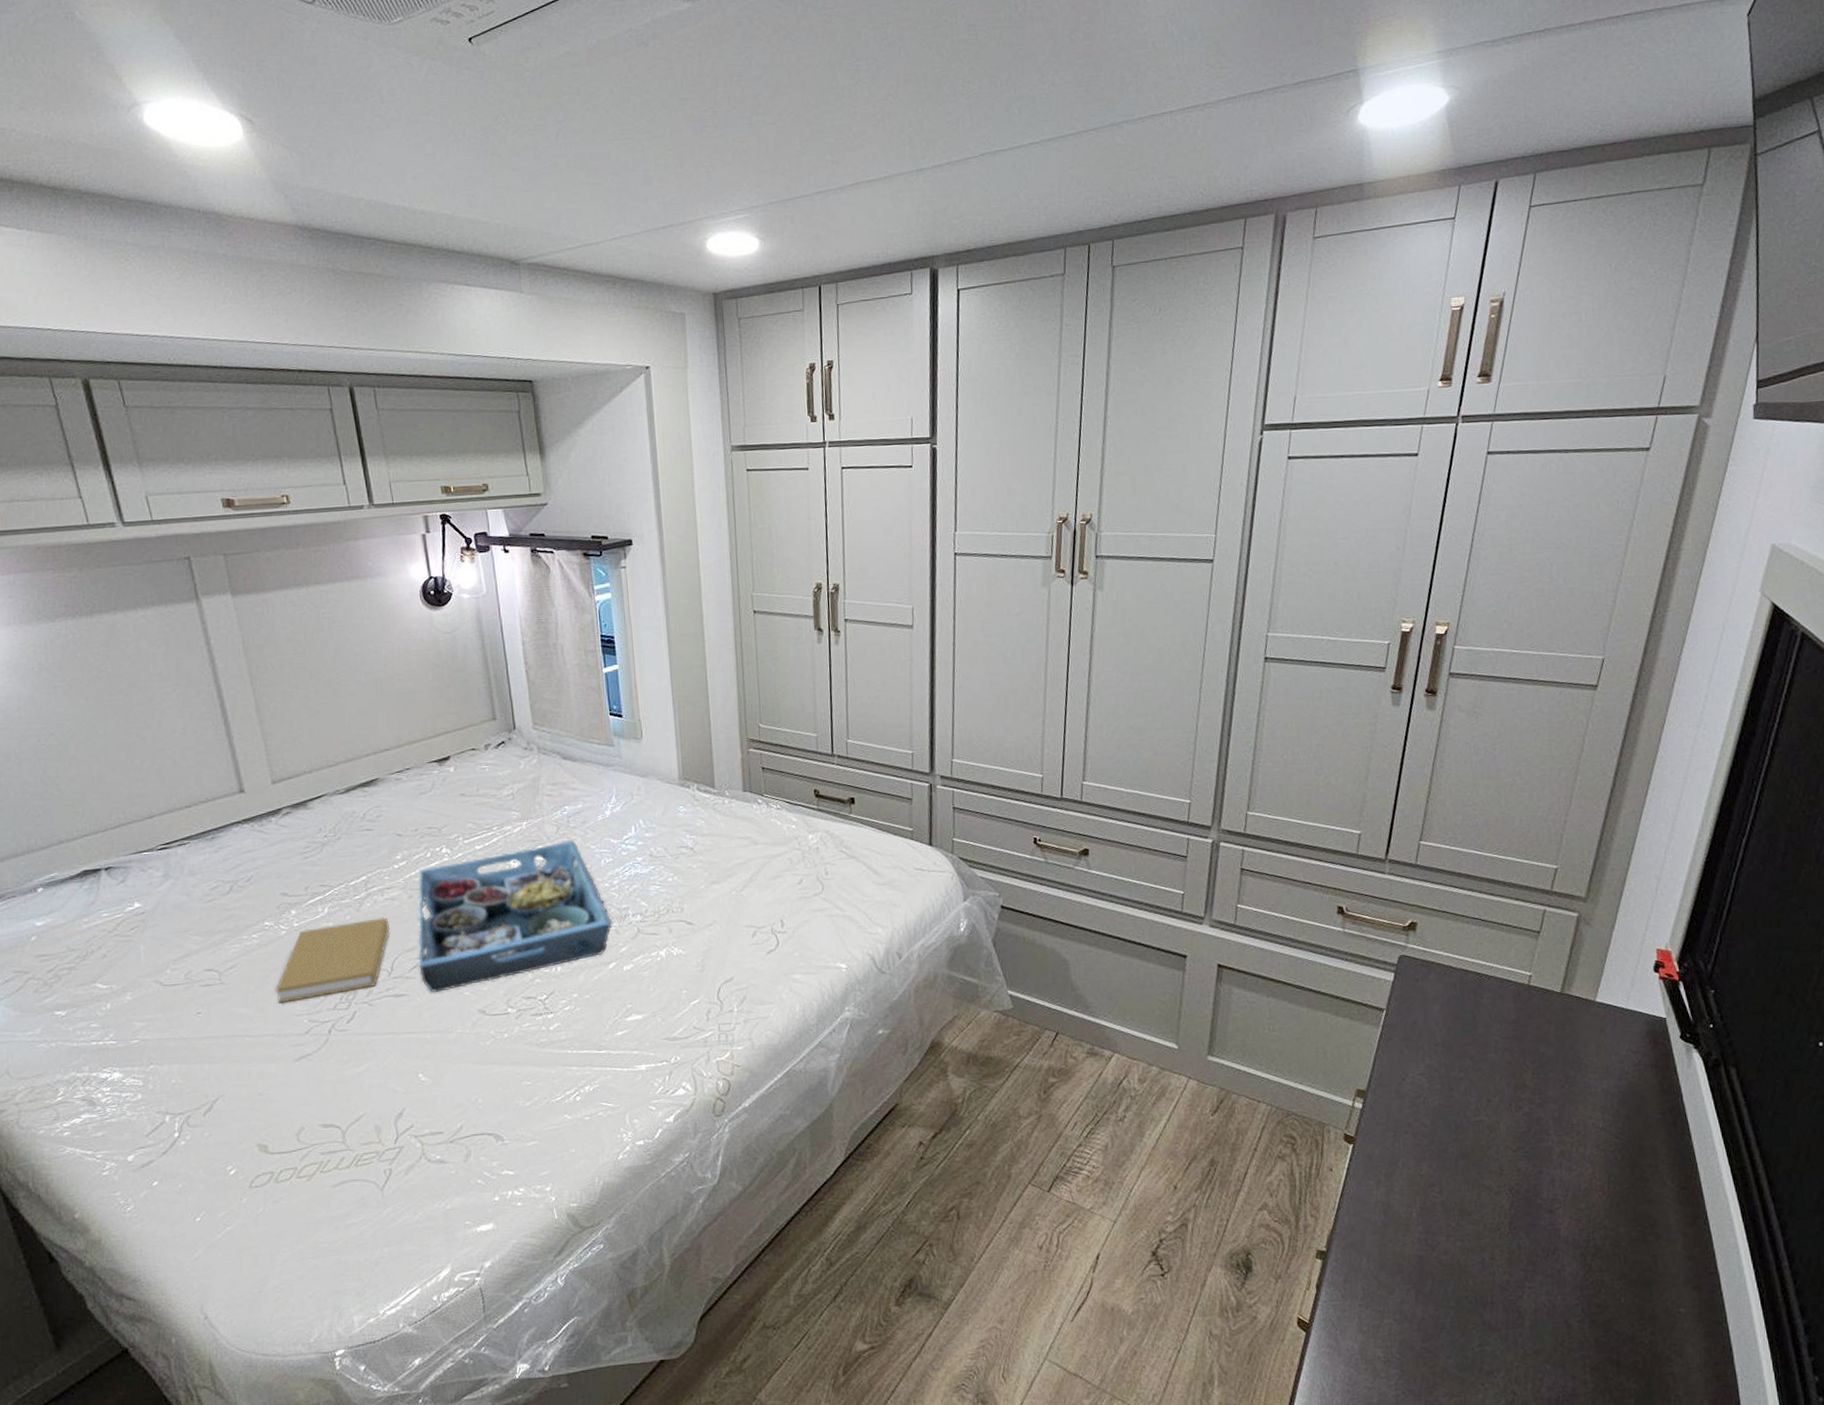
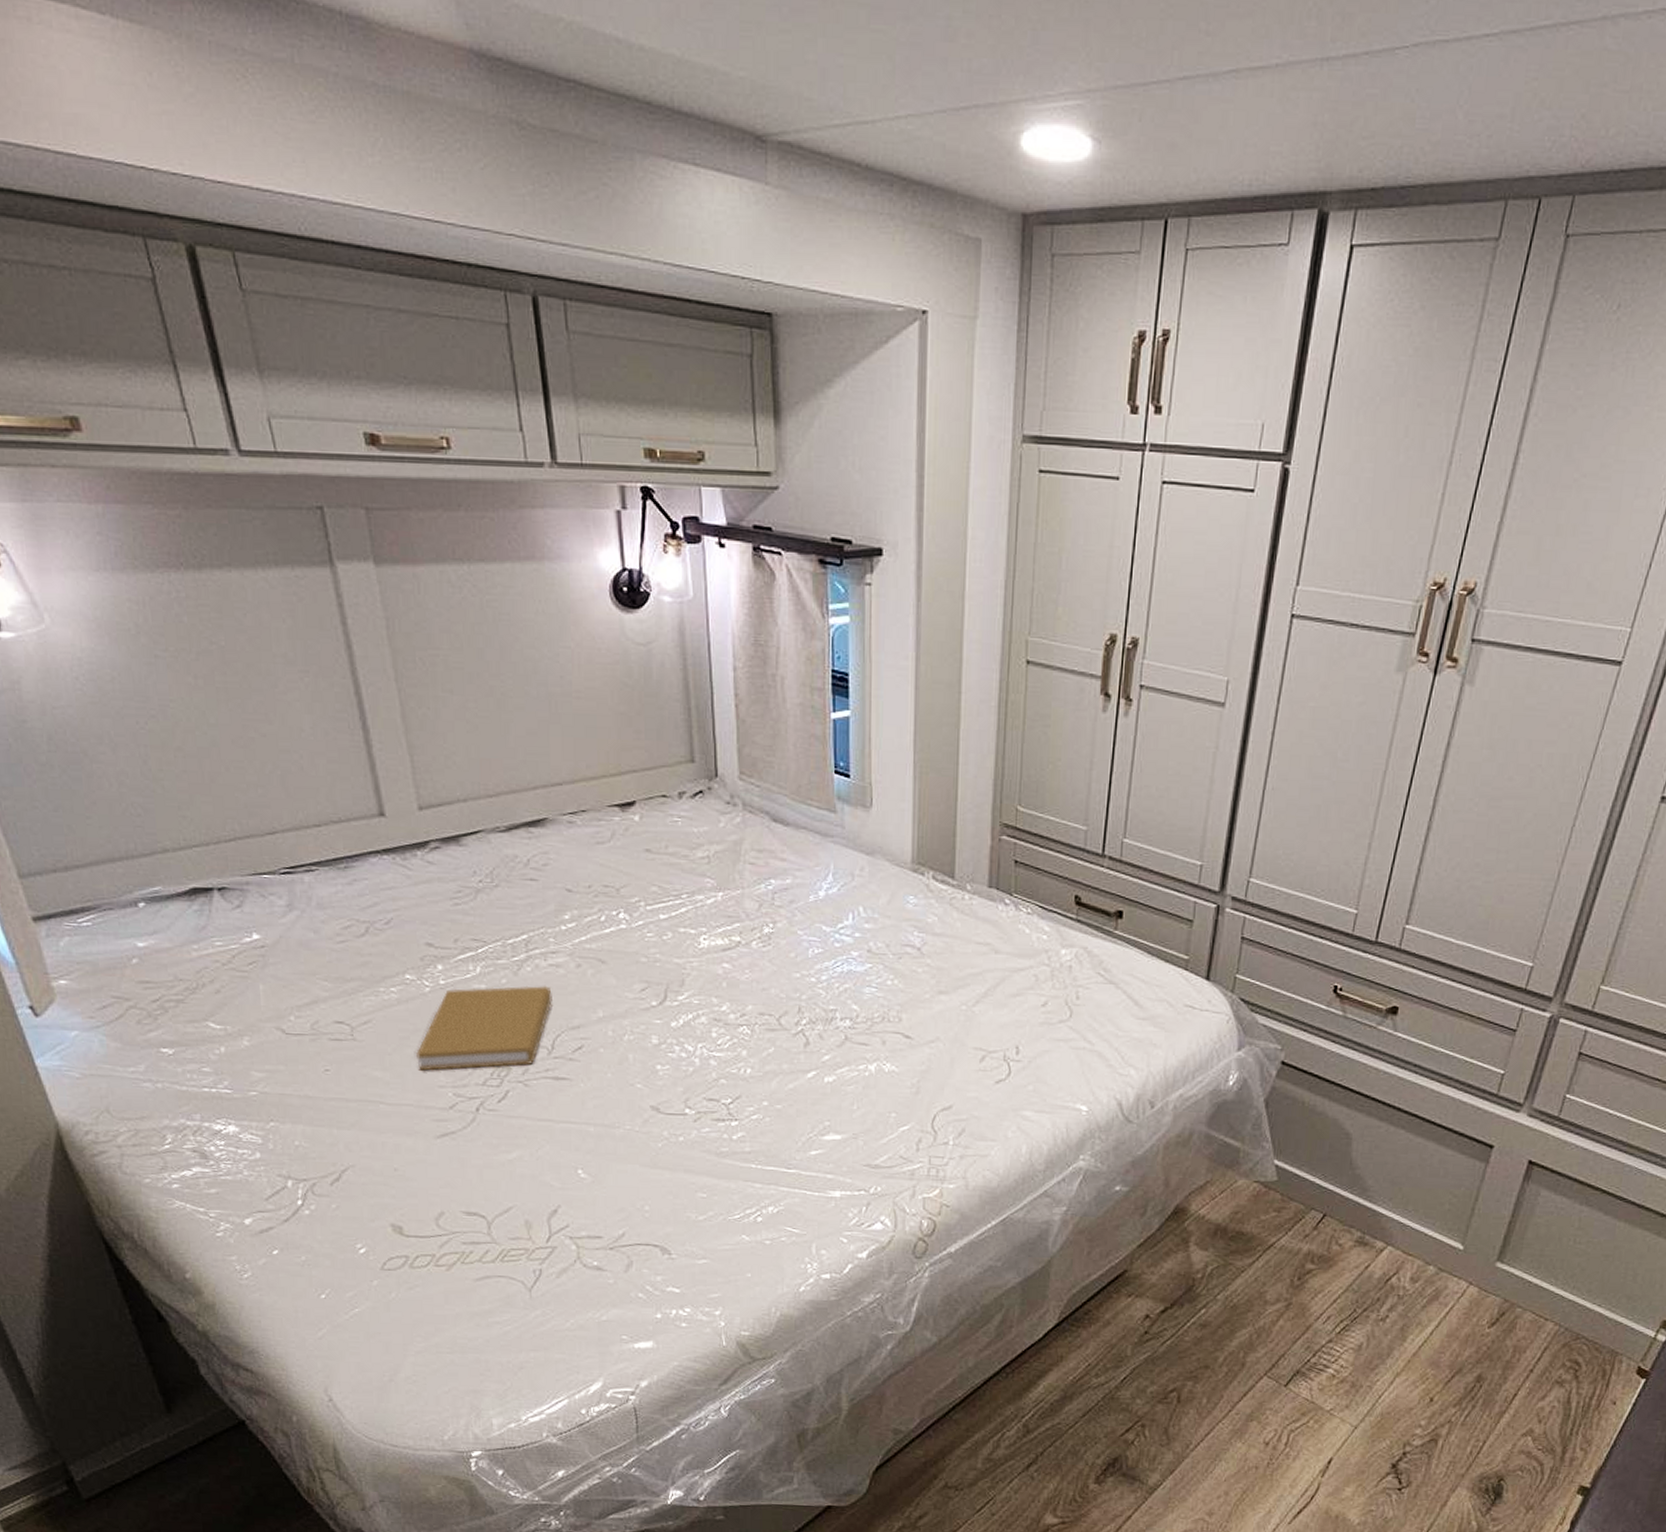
serving tray: present [418,840,612,993] -> none [584,921,815,1081]

